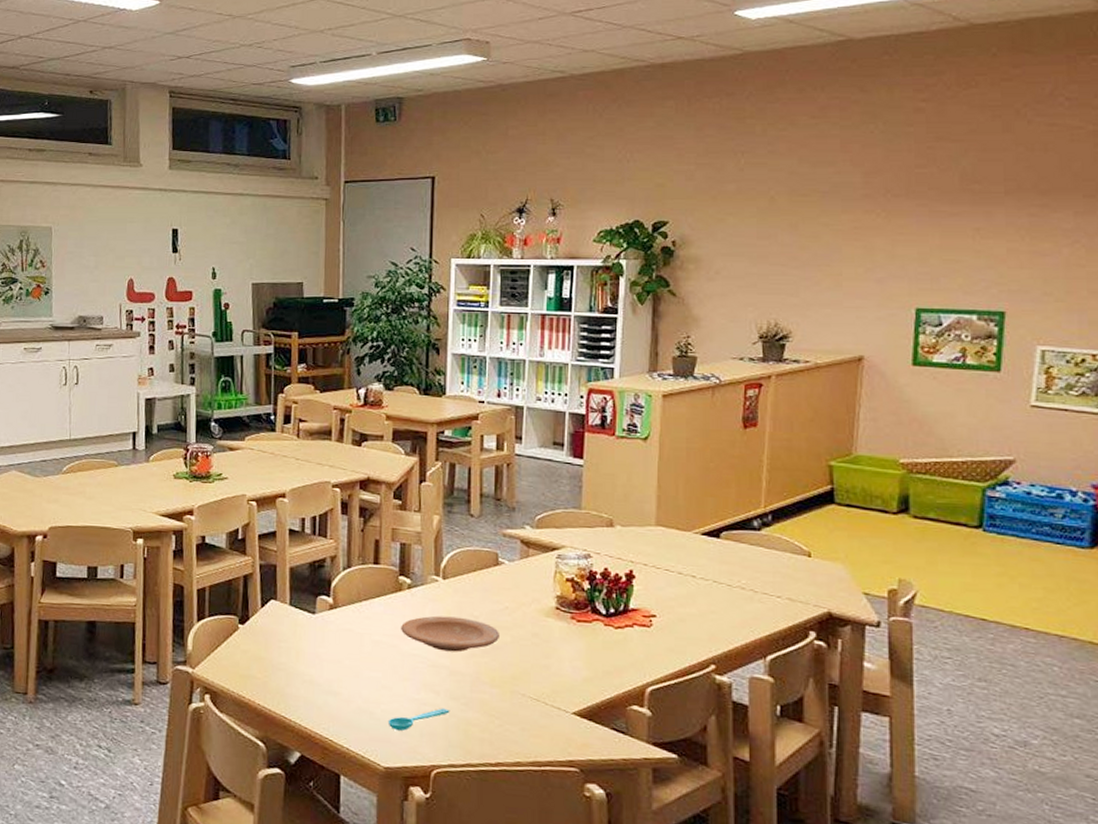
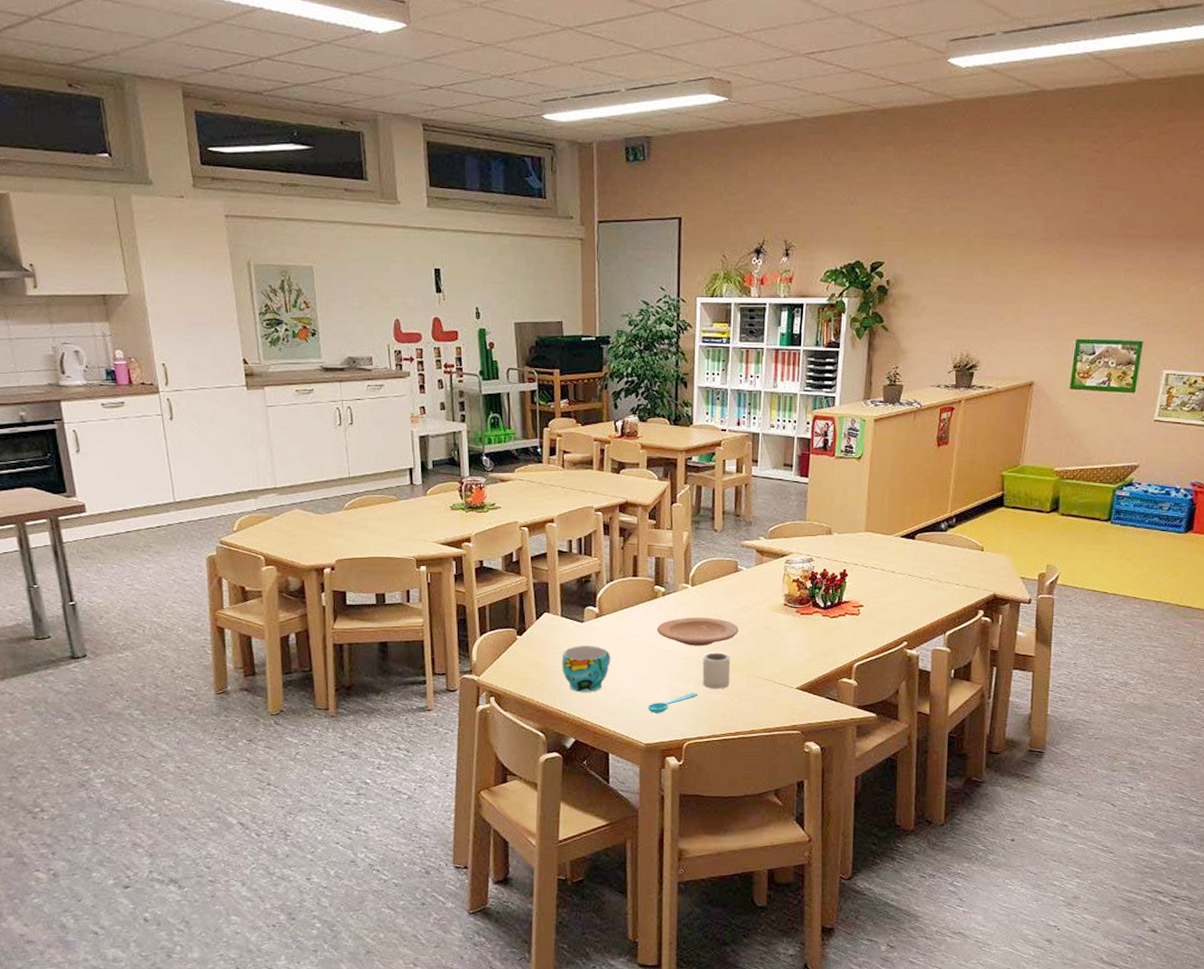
cup: none [288,641,346,698] -> present [562,646,611,692]
cup: none [455,660,490,707] -> present [702,652,731,689]

